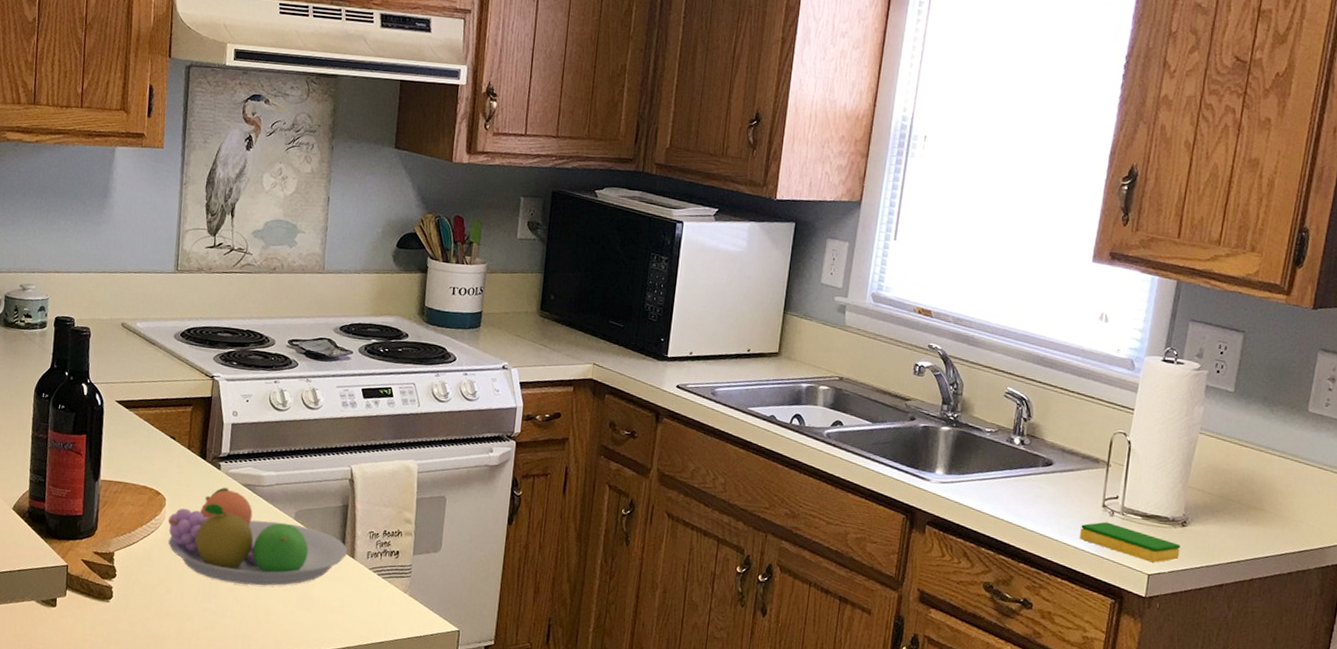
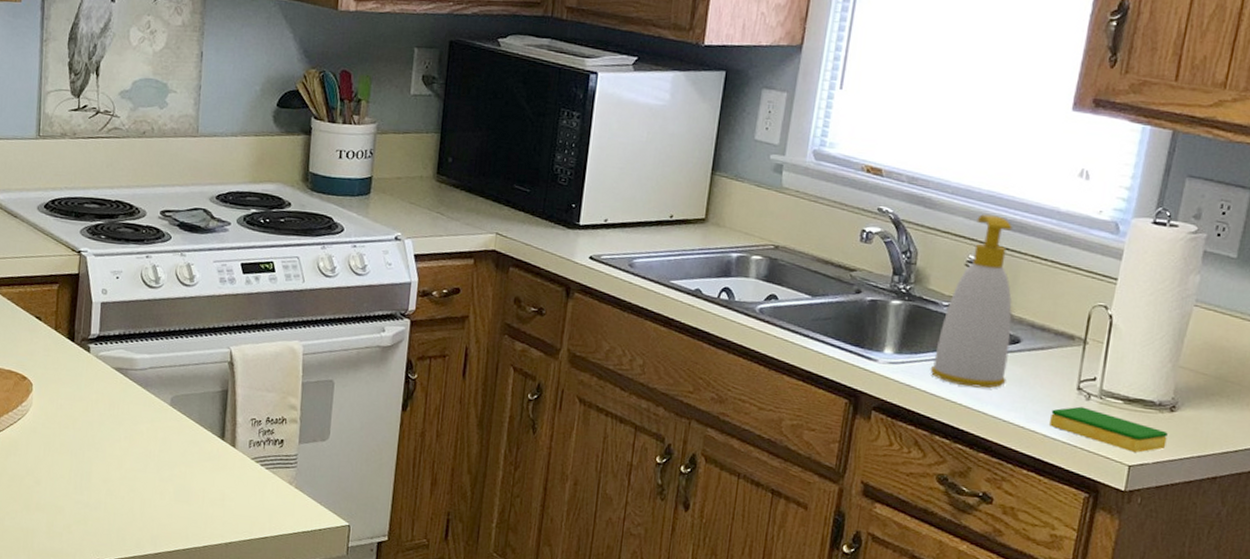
fruit bowl: present [168,487,348,586] -> none [36,371,228,477]
soap bottle: none [976,351,1045,506] -> present [930,214,1013,389]

